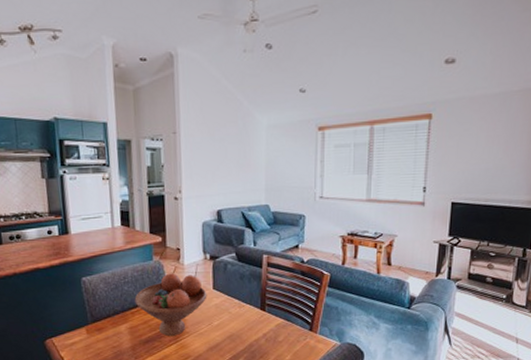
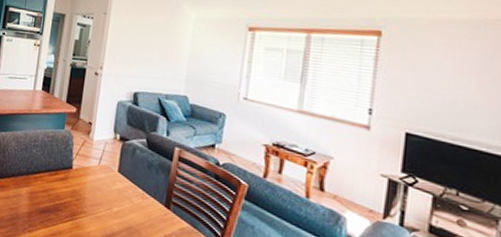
fruit bowl: present [134,273,207,336] -> none [40,145,112,213]

